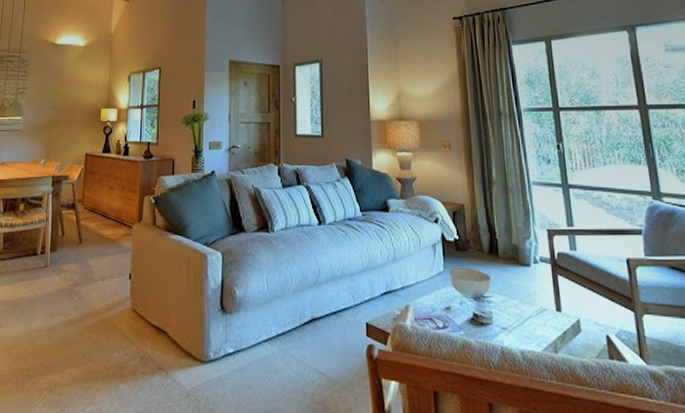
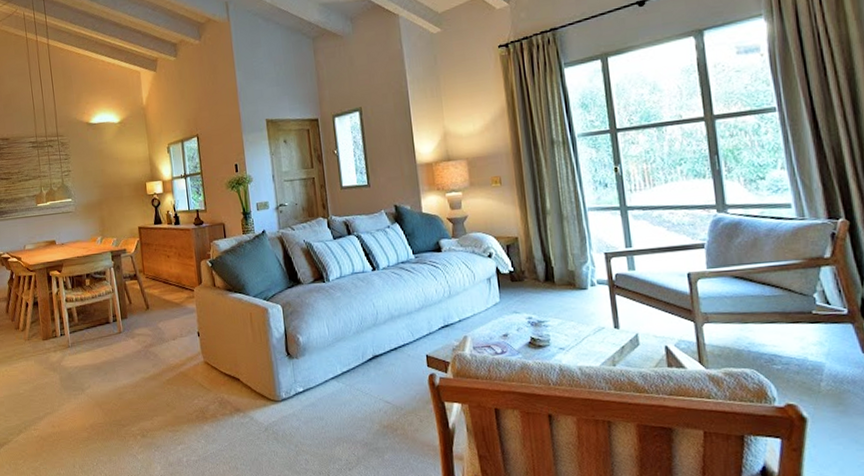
bowl: present [449,268,491,299] -> none [505,297,548,325]

